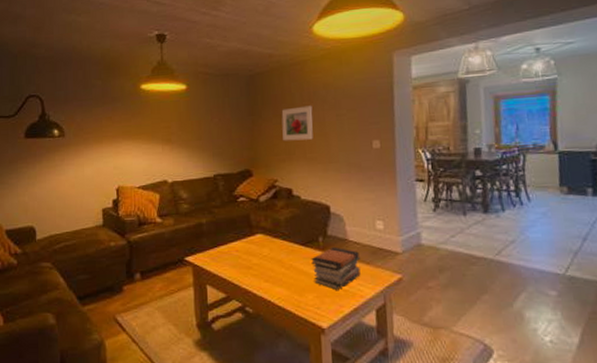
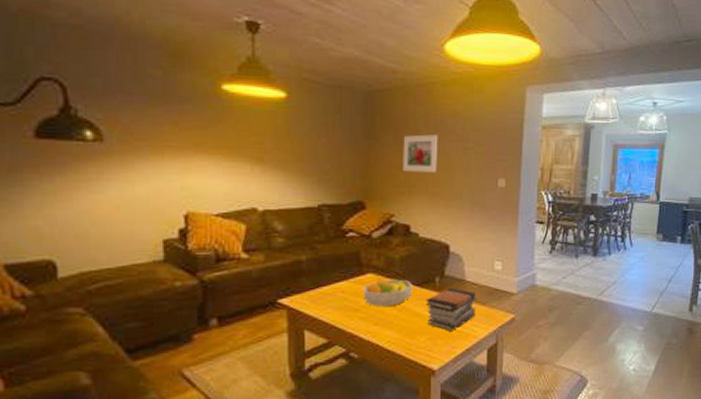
fruit bowl: none [254,238,298,266] -> present [363,278,413,308]

